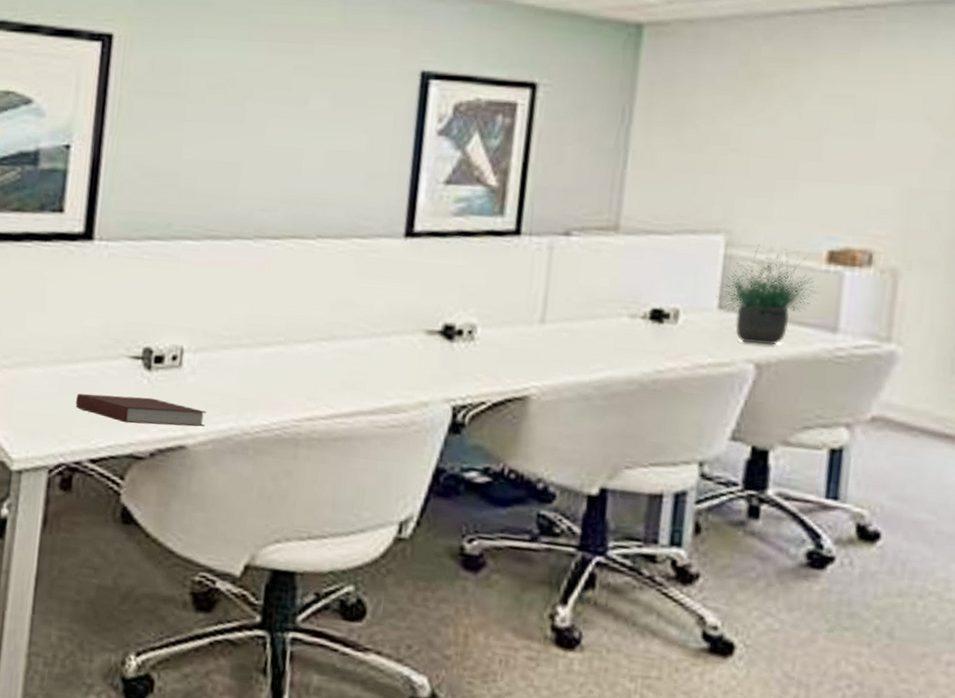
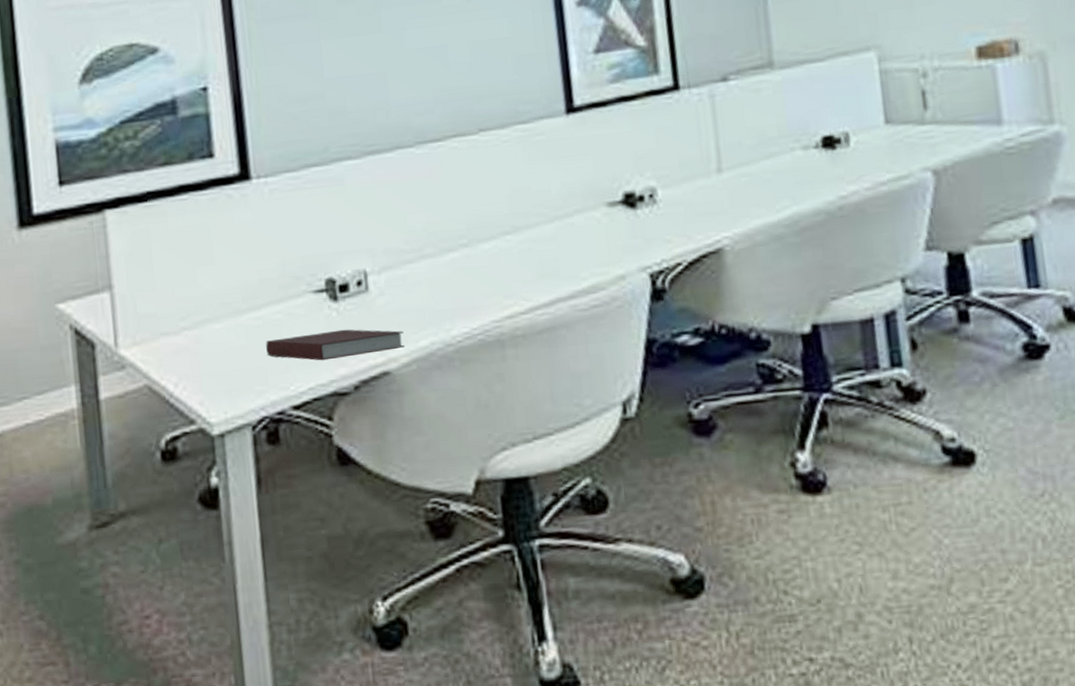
potted plant: present [717,244,819,346] -> none [878,53,976,152]

